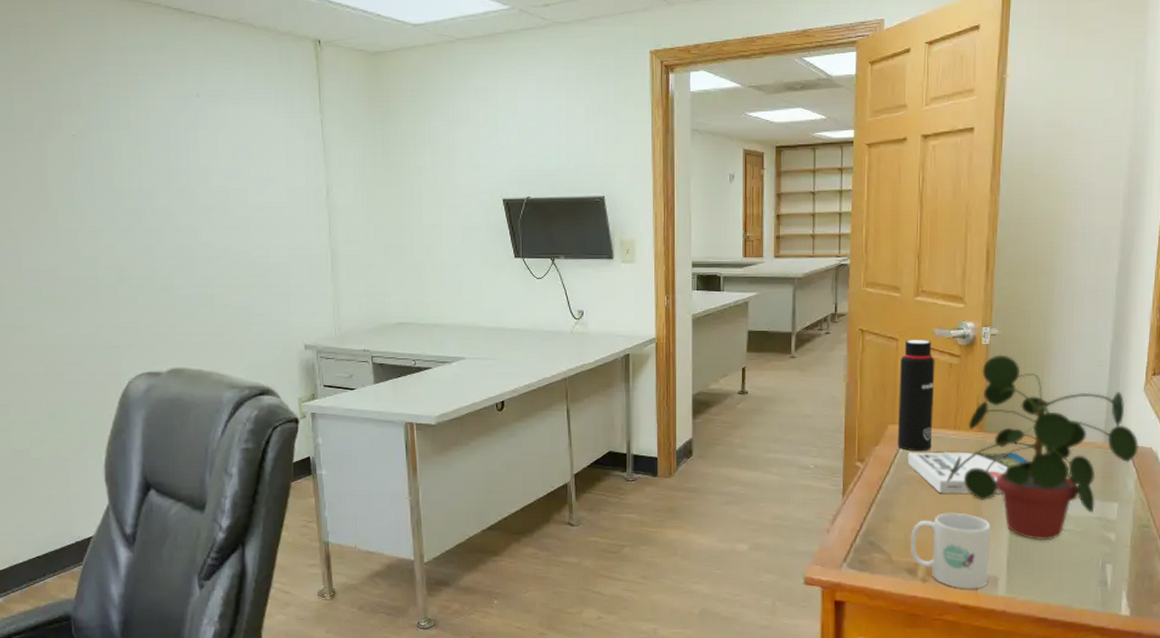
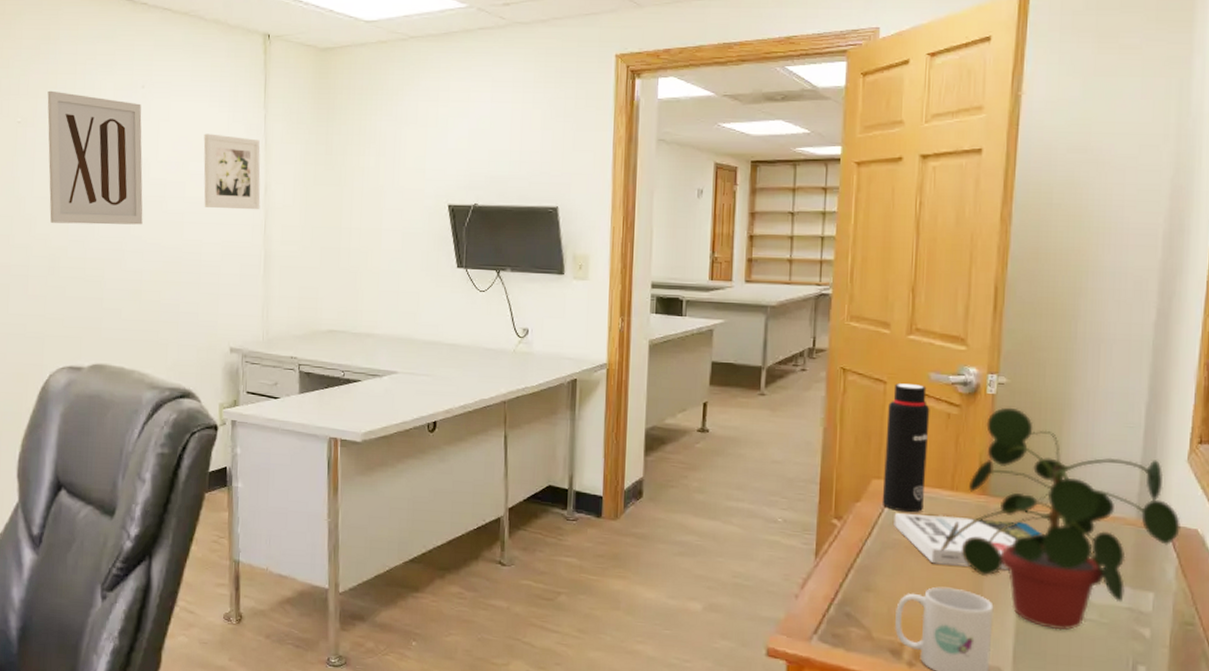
wall art: none [100,102,209,234] -> present [47,90,143,225]
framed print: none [262,140,324,213] -> present [203,133,261,210]

